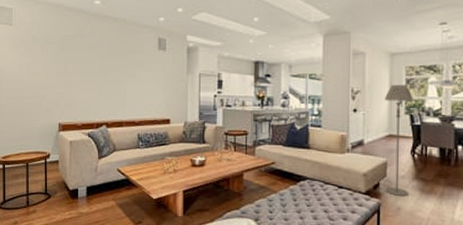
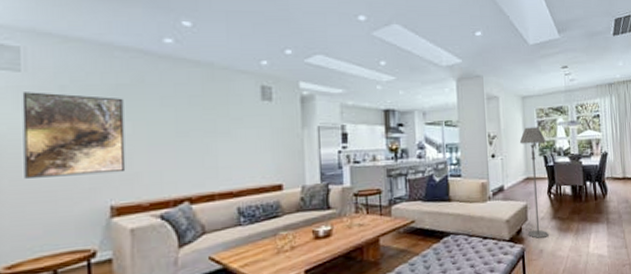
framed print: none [13,40,69,100] -> present [22,92,126,179]

